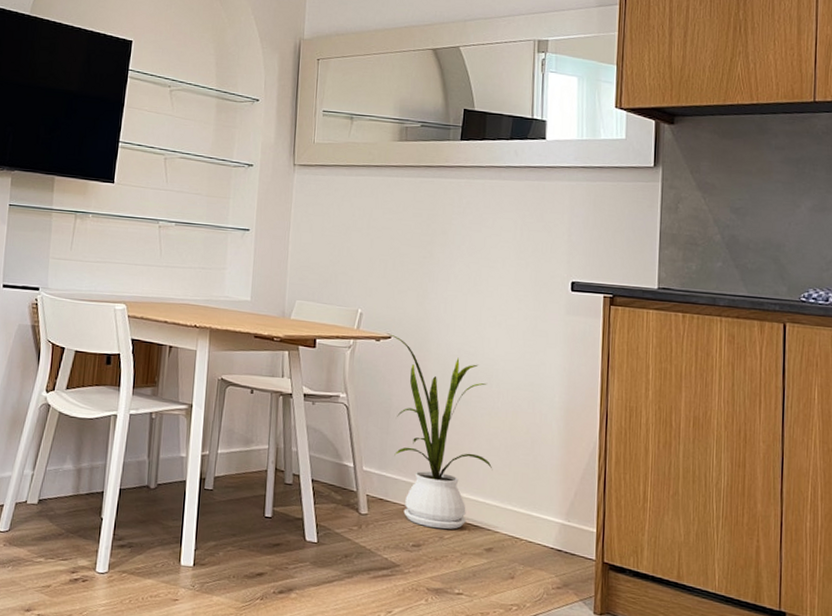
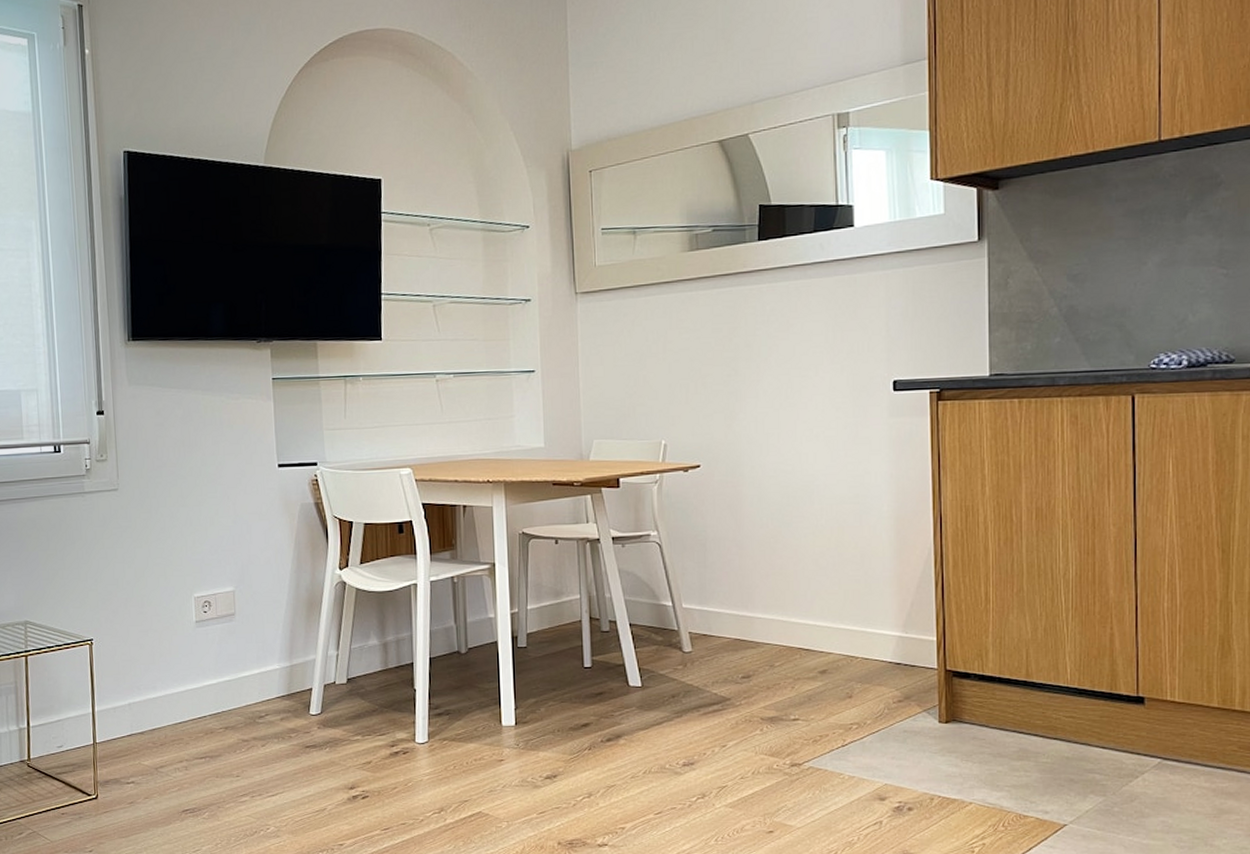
house plant: present [386,333,493,530] -> none [694,462,821,658]

